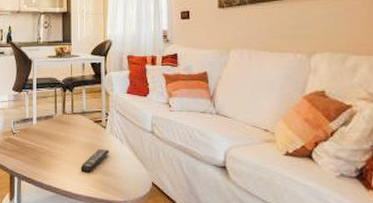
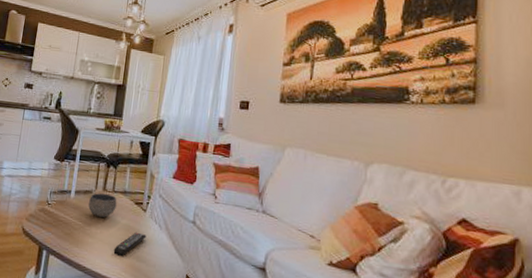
bowl: none [51,116,77,140] -> present [88,193,117,218]

